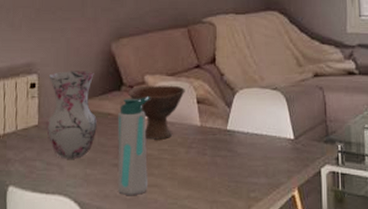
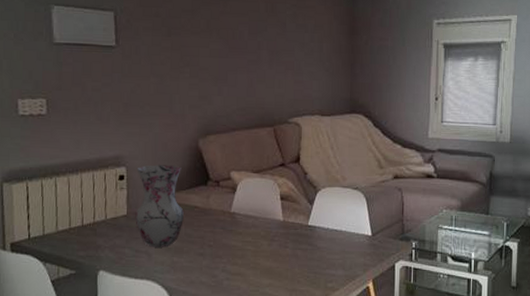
water bottle: present [117,96,151,196] -> none [202,192,236,283]
bowl: present [128,85,185,140] -> none [215,181,270,232]

